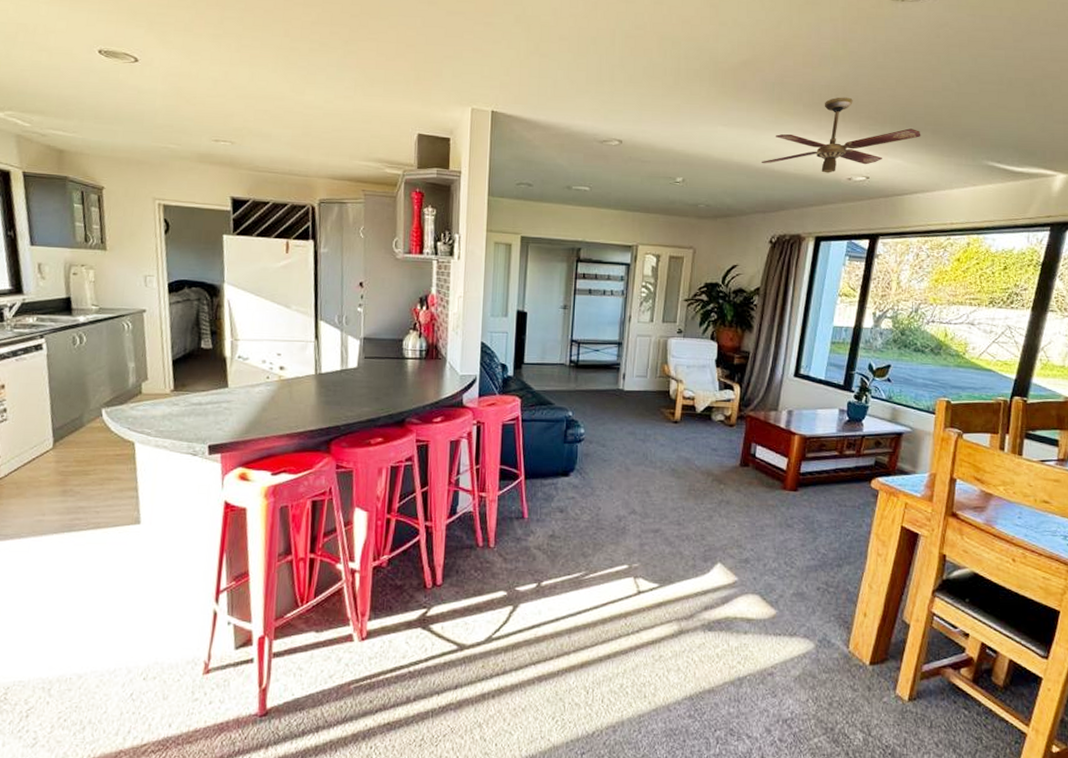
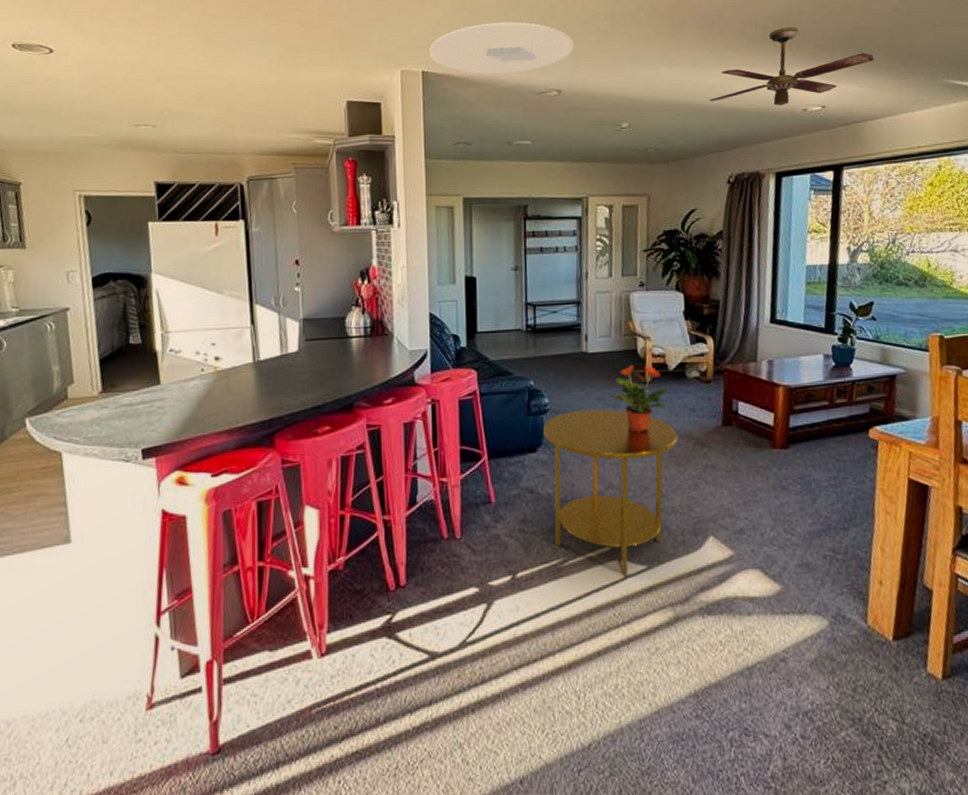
ceiling light: none [500,68,639,120] -> present [430,22,574,74]
side table: none [577,441,699,590] -> present [543,409,679,574]
potted plant: none [639,404,696,466] -> present [608,364,670,432]

